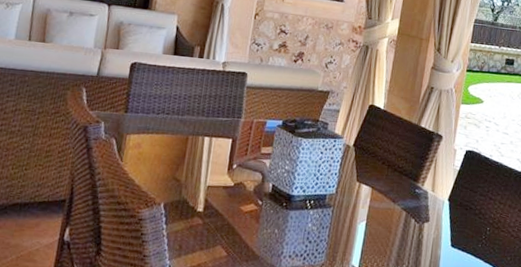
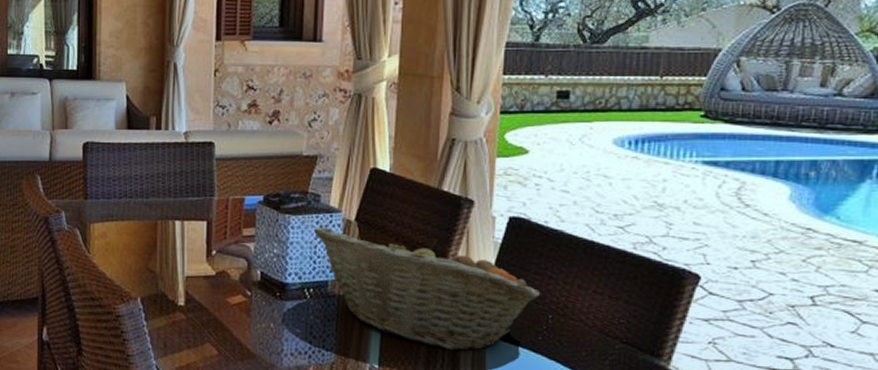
fruit basket: none [320,149,483,255] -> present [314,227,541,351]

